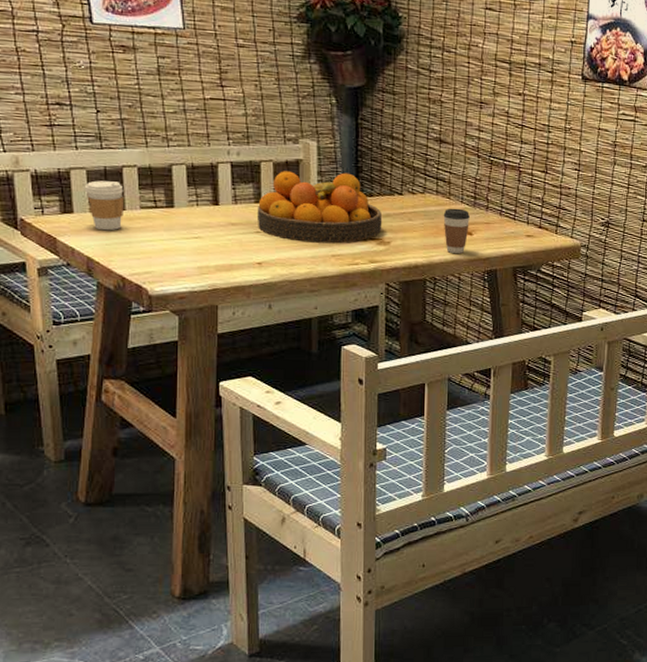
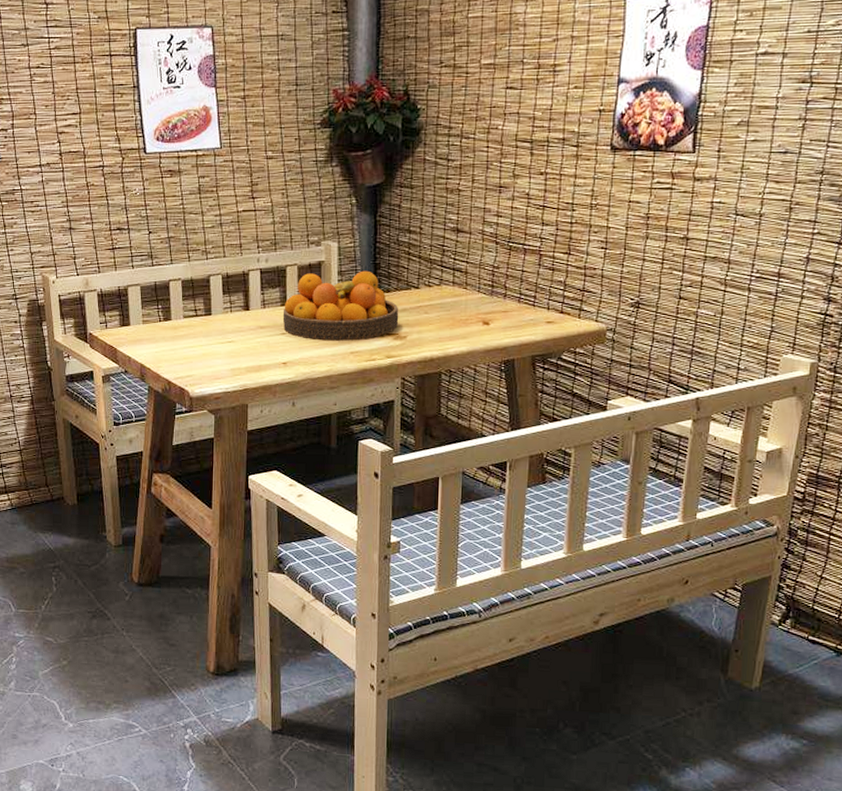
coffee cup: present [85,180,124,231] -> none [140,295,170,340]
coffee cup: present [443,208,470,254] -> none [459,298,487,345]

